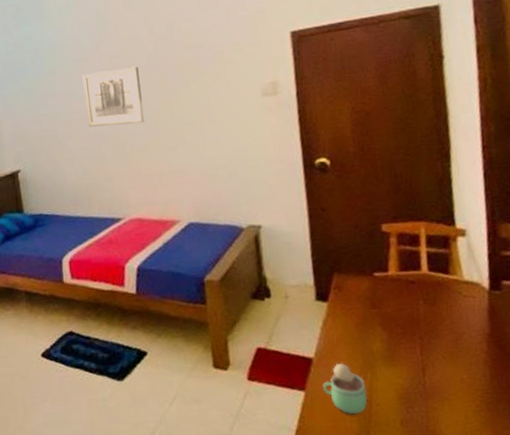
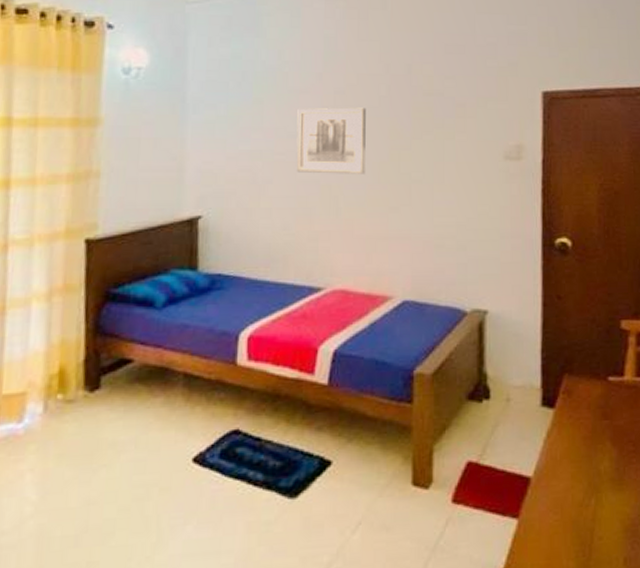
chocolate milk: present [323,362,367,415] -> none [540,484,589,551]

